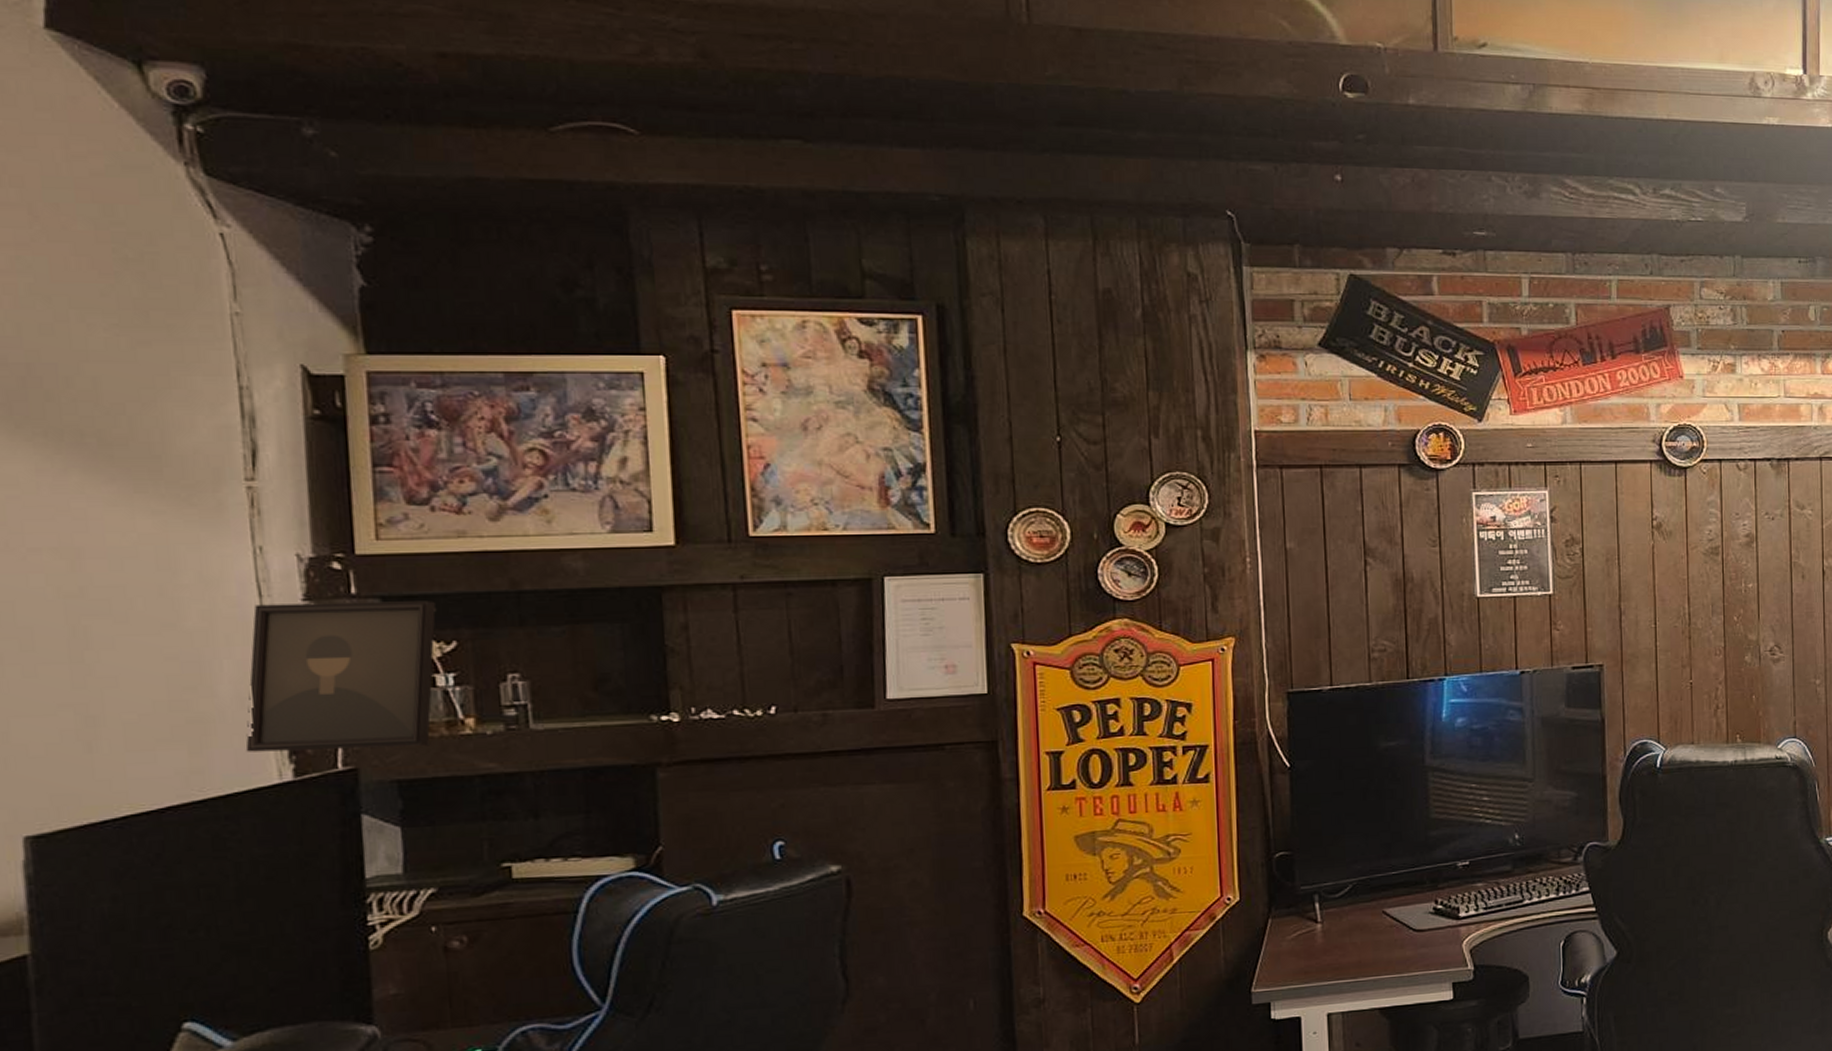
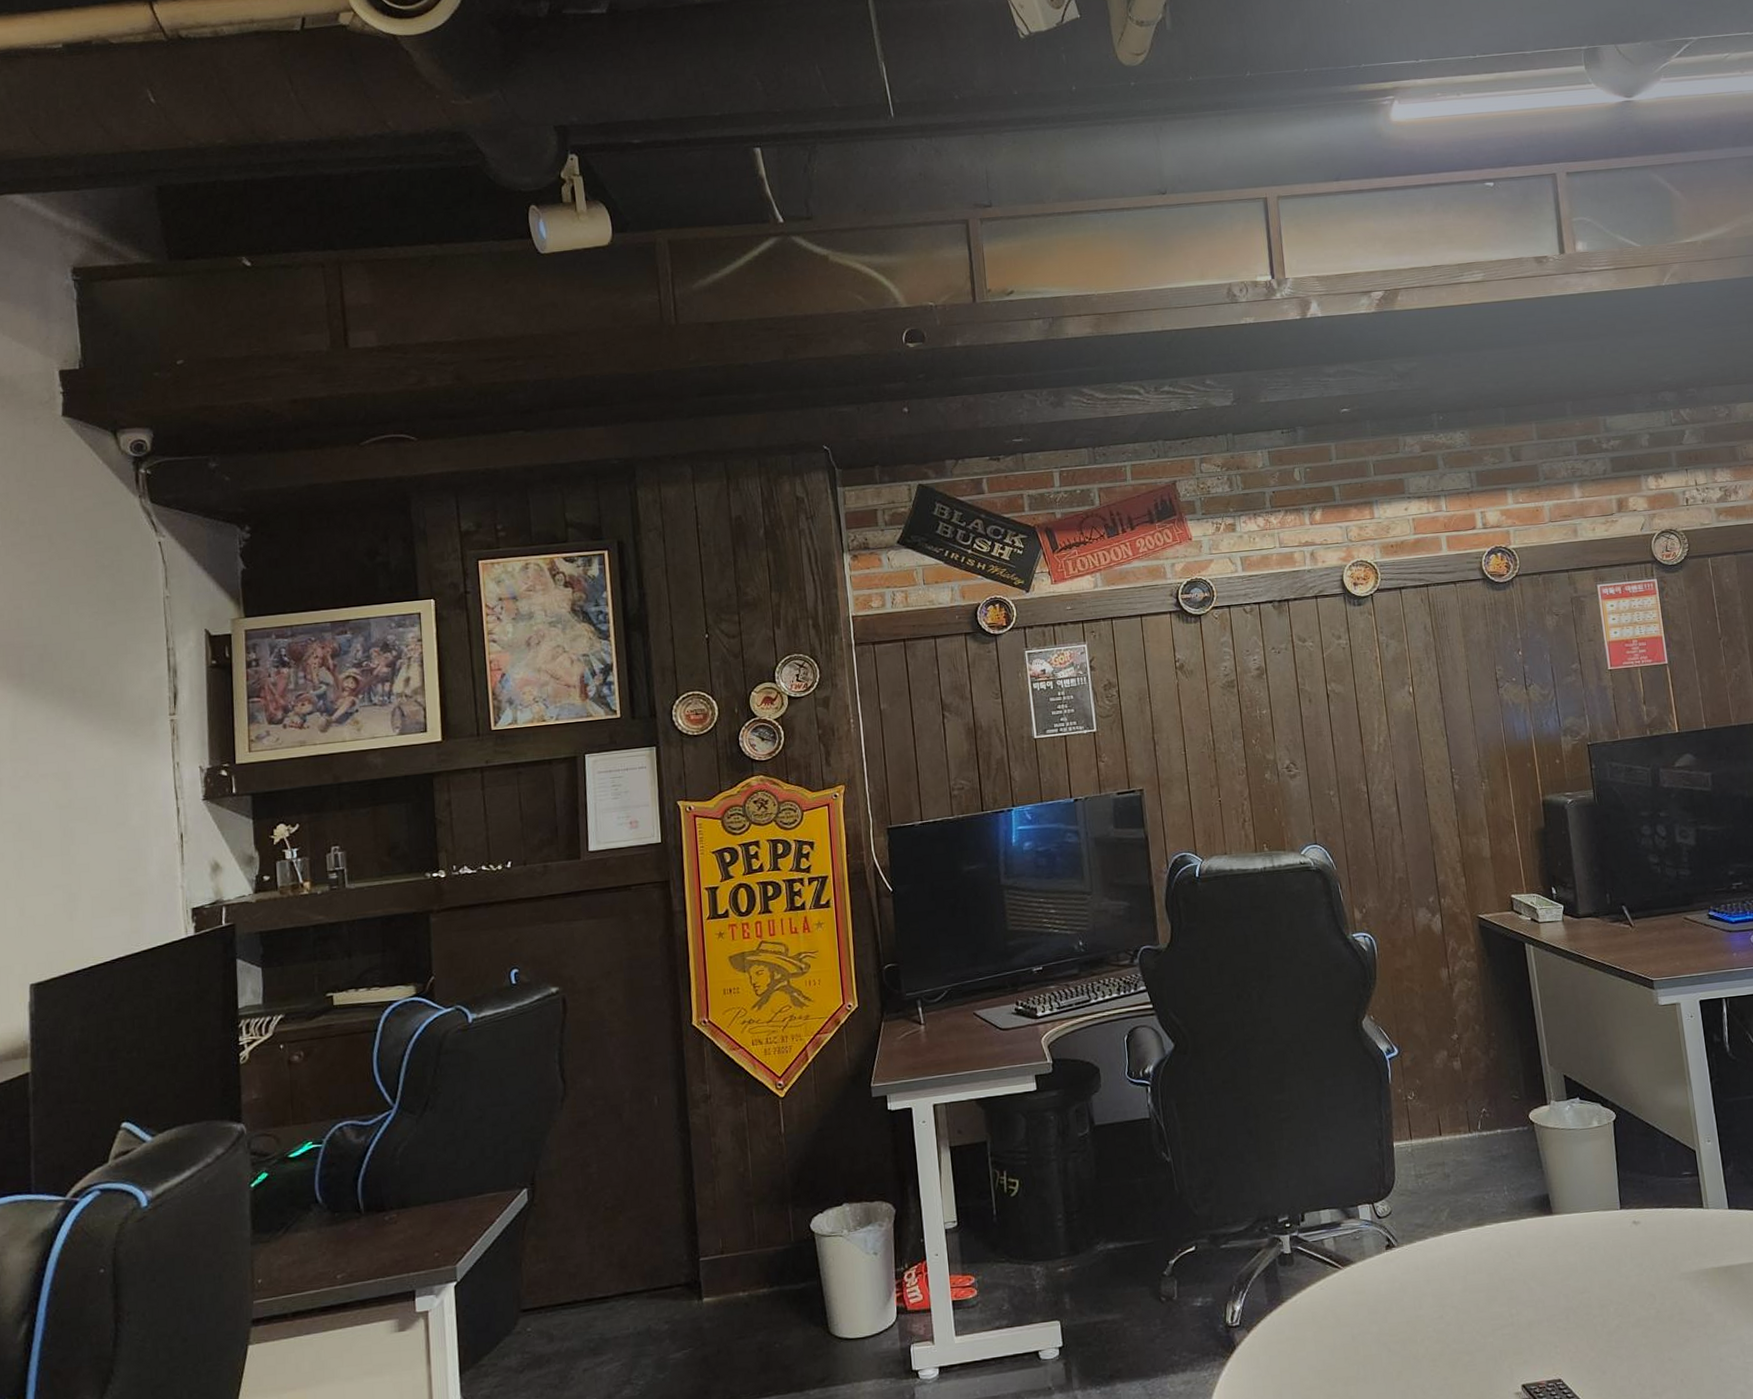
picture frame: present [245,601,437,752] -> none [165,795,287,915]

